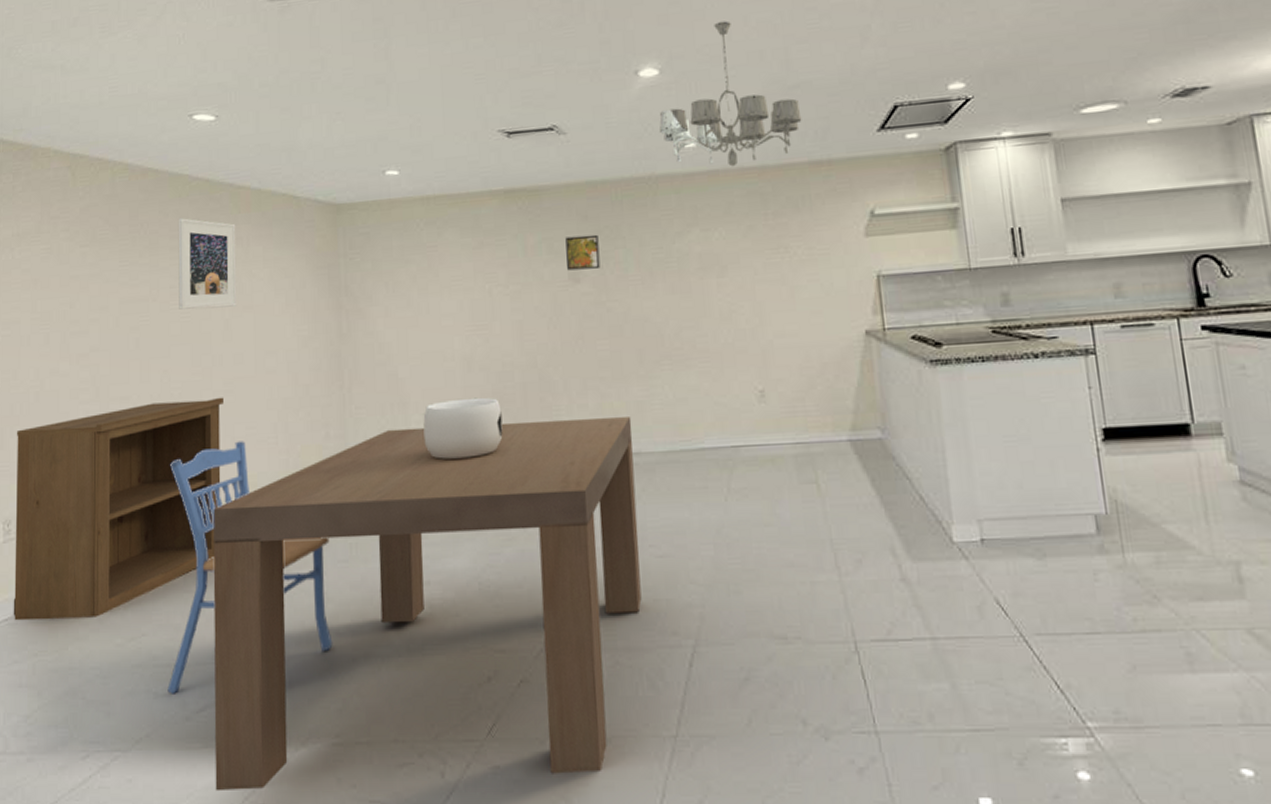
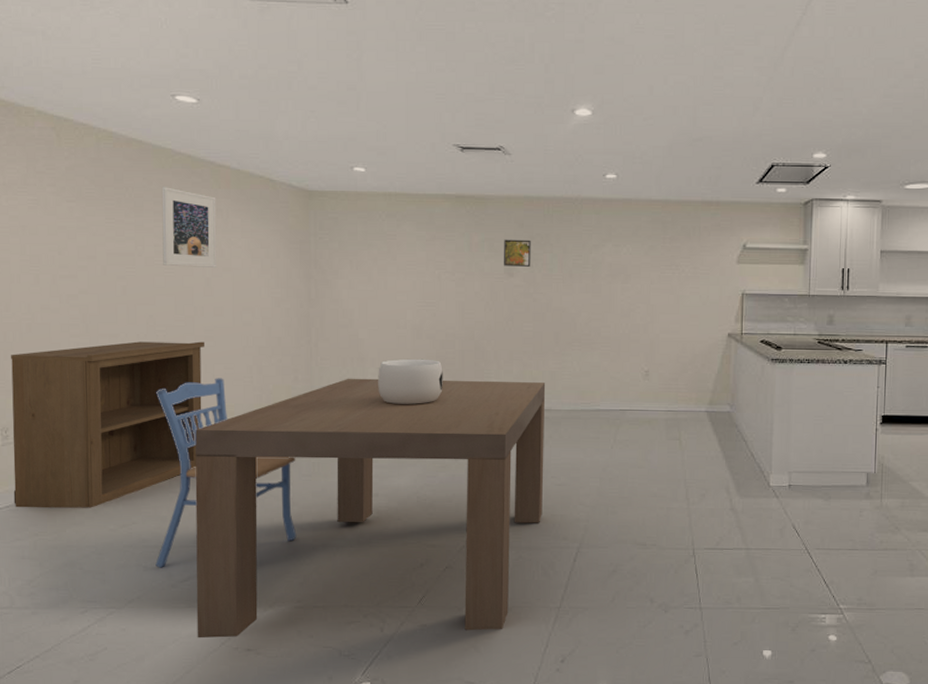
chandelier: present [659,20,802,167] -> none [588,77,701,198]

